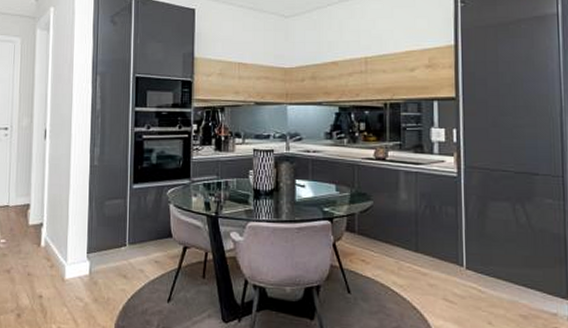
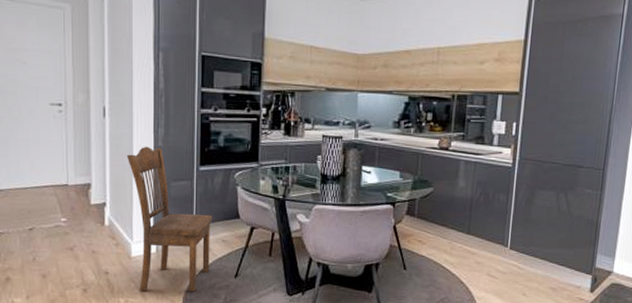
dining chair: none [64,165,146,317] -> present [126,146,213,292]

